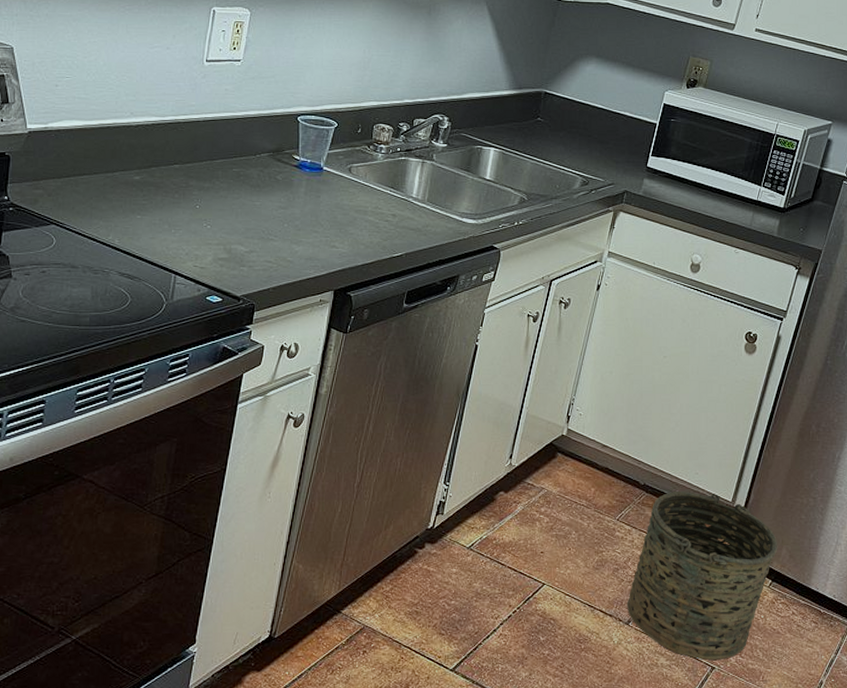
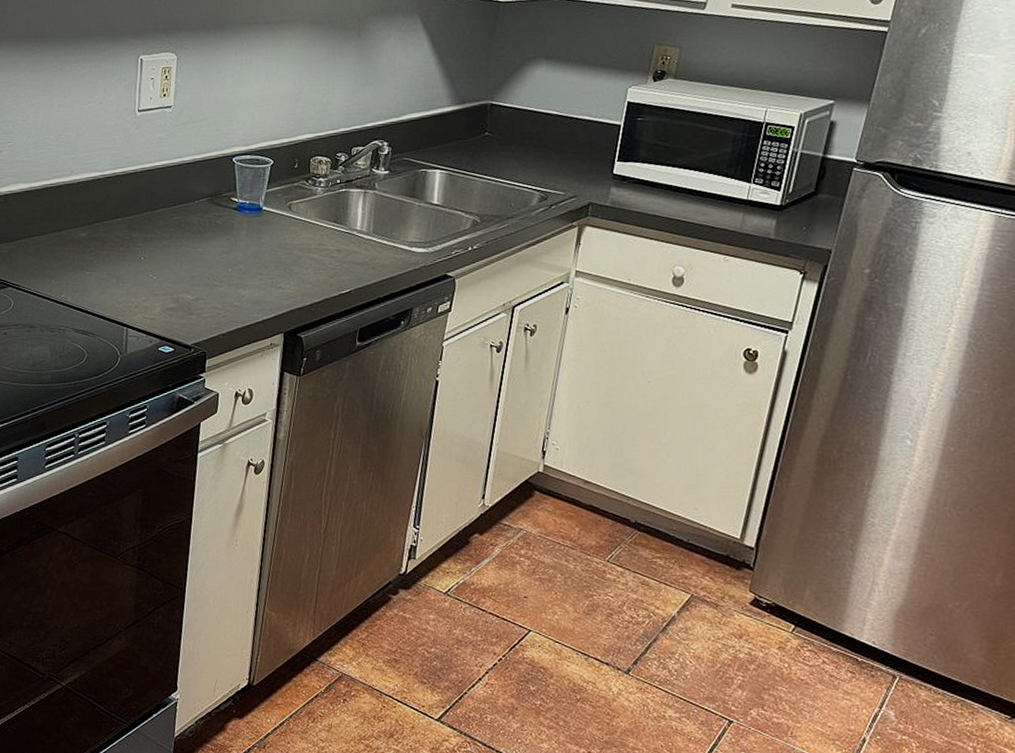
bucket: present [626,491,778,661] -> none [624,529,800,714]

